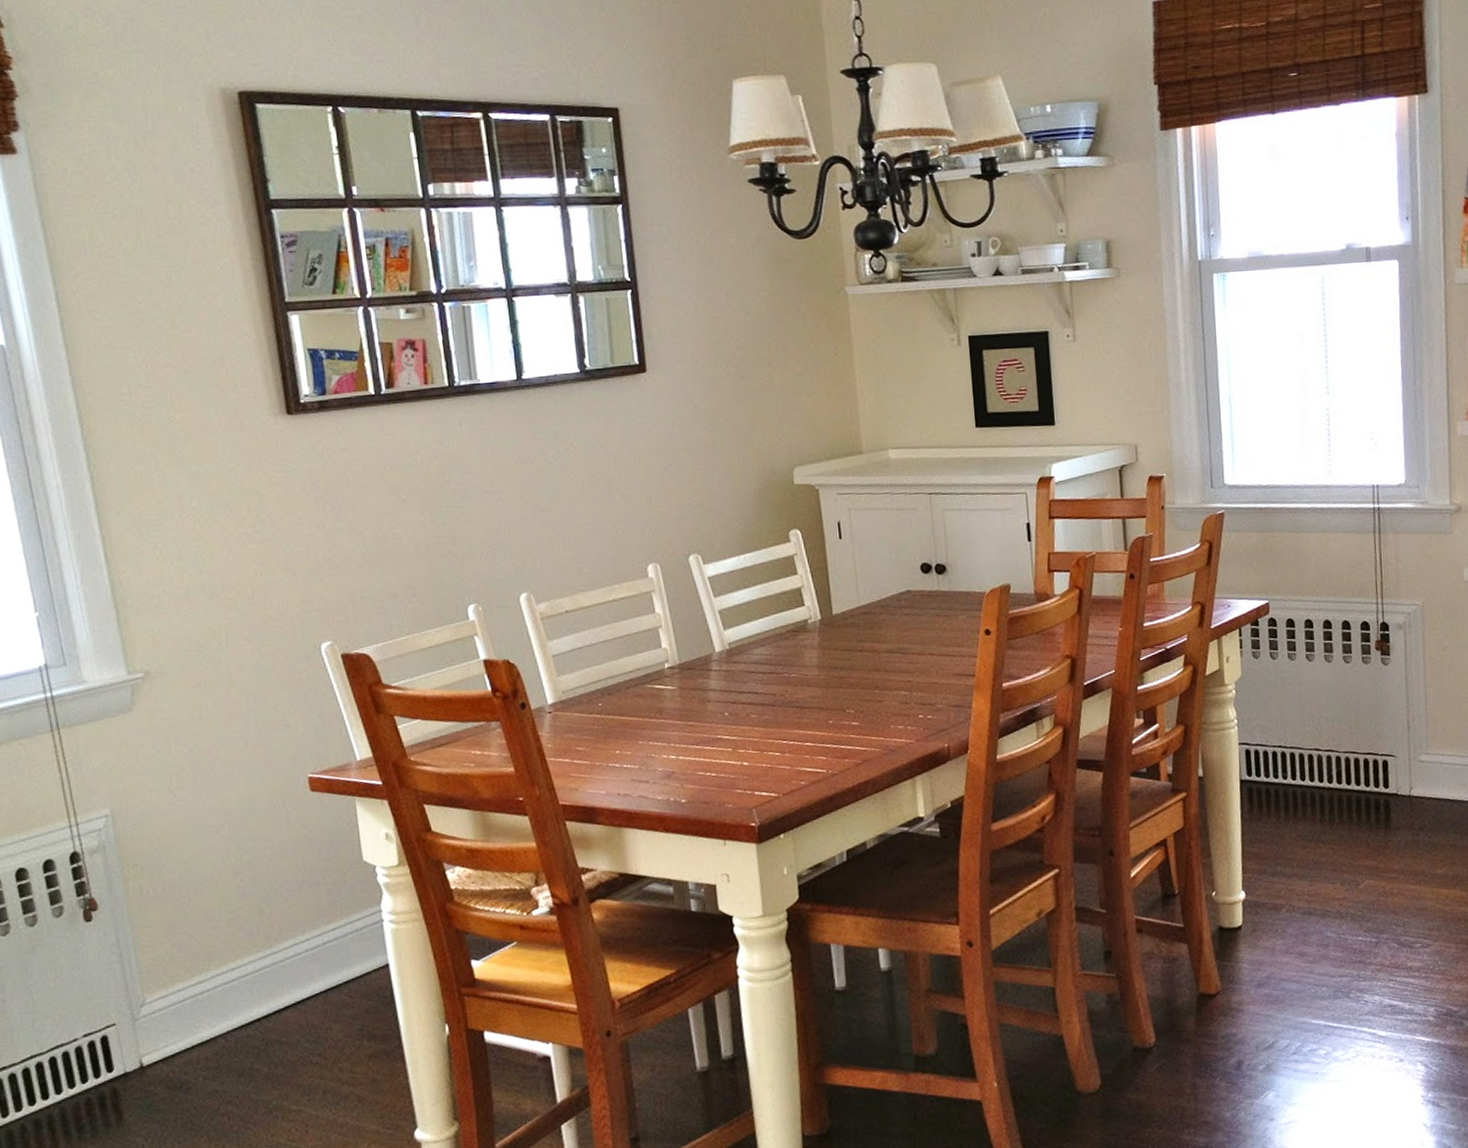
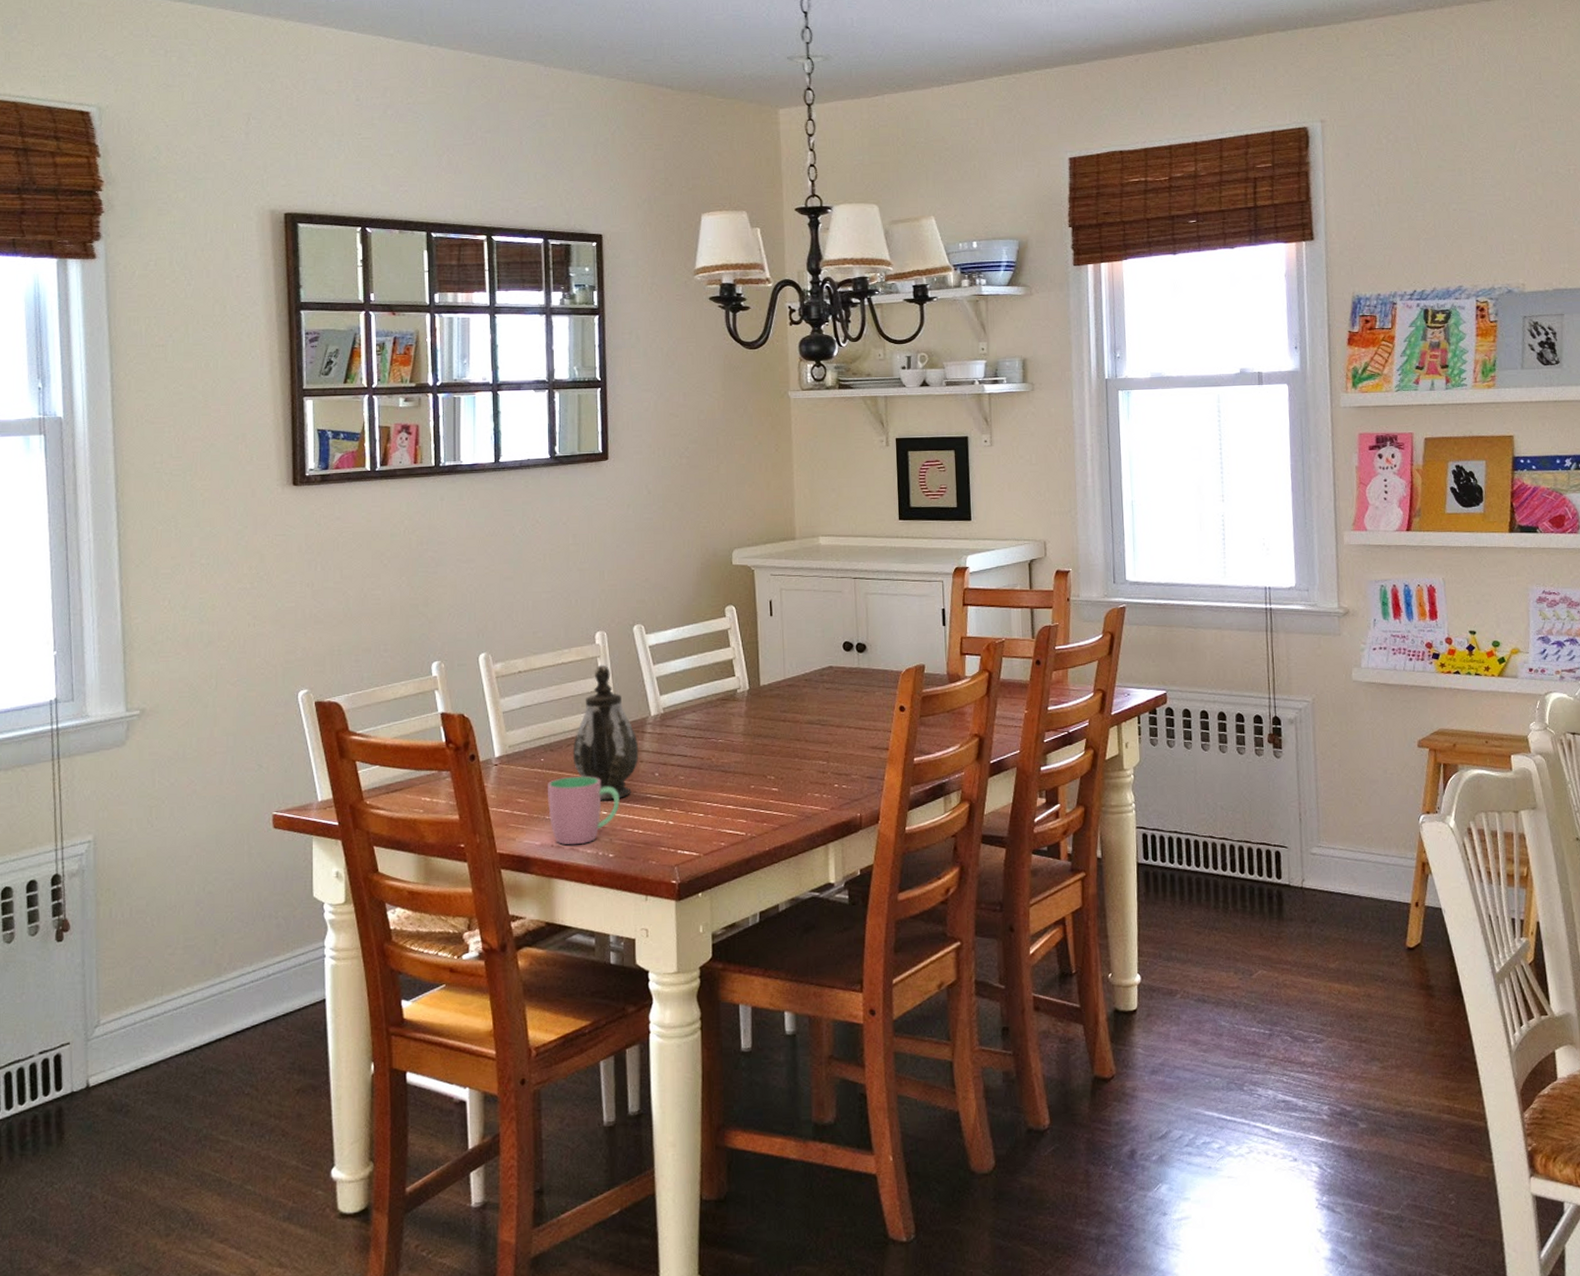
cup: none [608,719,689,793] -> present [548,776,620,845]
teapot: none [632,599,706,745] -> present [572,665,639,801]

